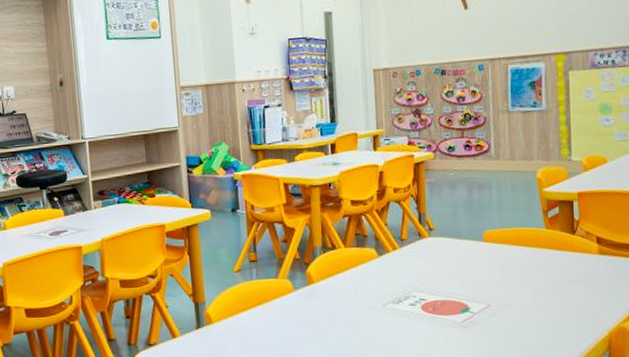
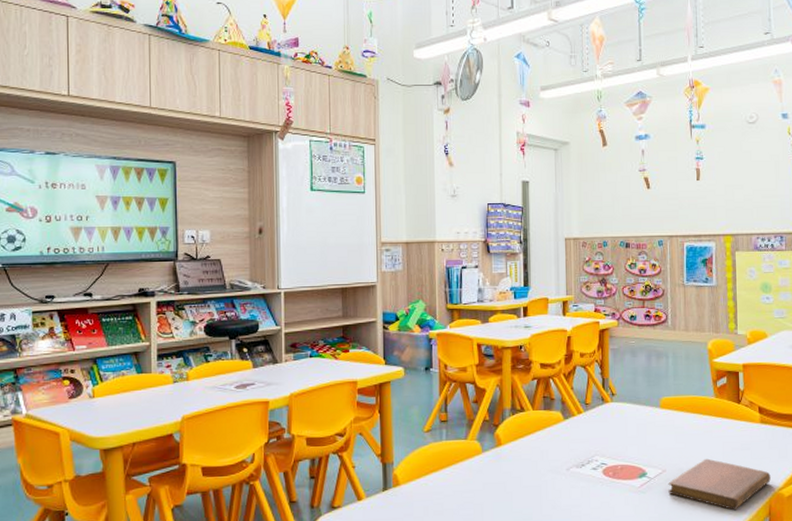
notebook: none [493,292,611,345] -> present [668,458,771,511]

